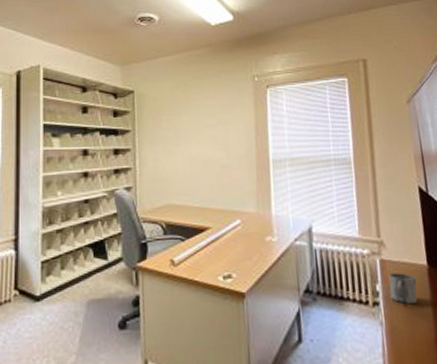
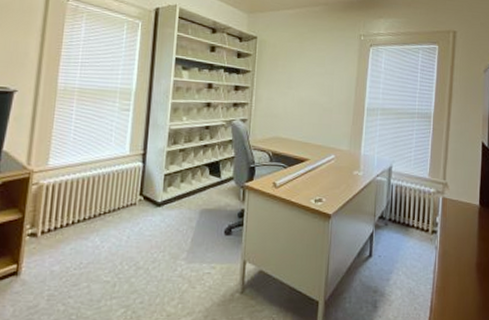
mug: present [389,273,418,304] -> none [446,209,468,234]

